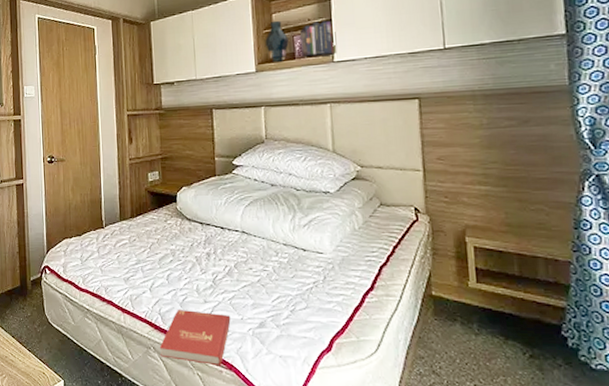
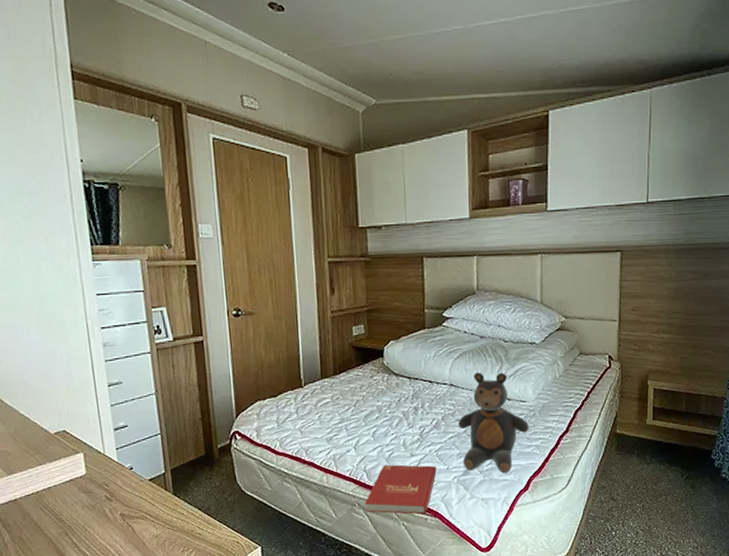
teddy bear: none [251,221,329,330] -> present [458,372,530,473]
vase: present [265,21,289,63] -> none [480,163,504,210]
books: present [299,20,337,58] -> none [515,166,551,206]

